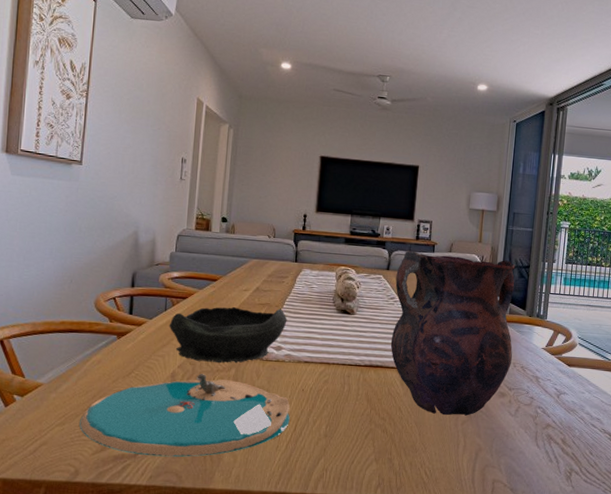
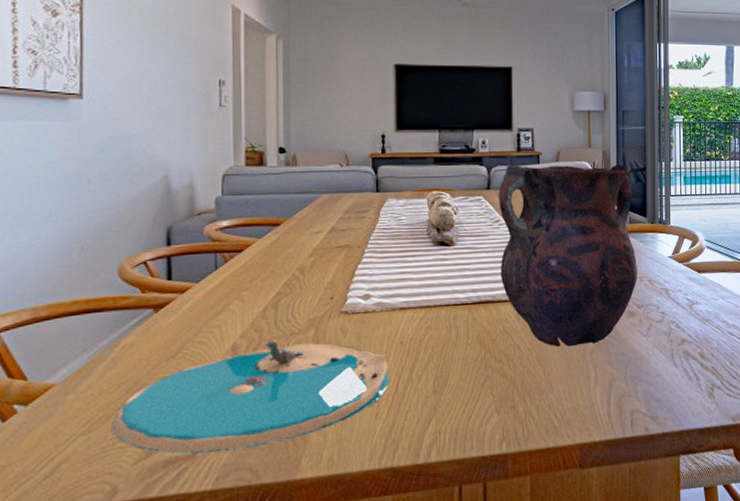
bowl: present [169,307,287,364] -> none [222,249,374,326]

